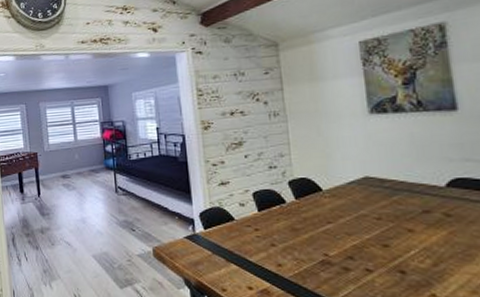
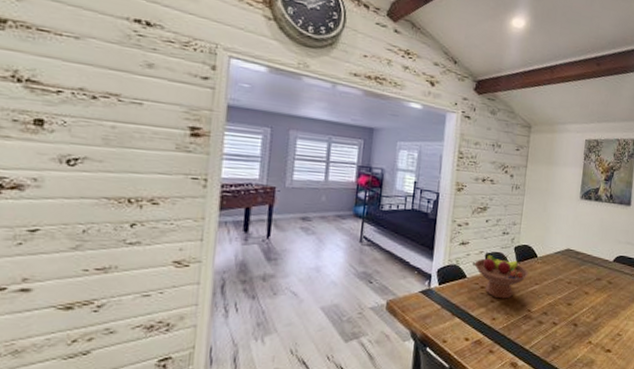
fruit bowl: none [241,190,316,242] -> present [474,251,529,299]

